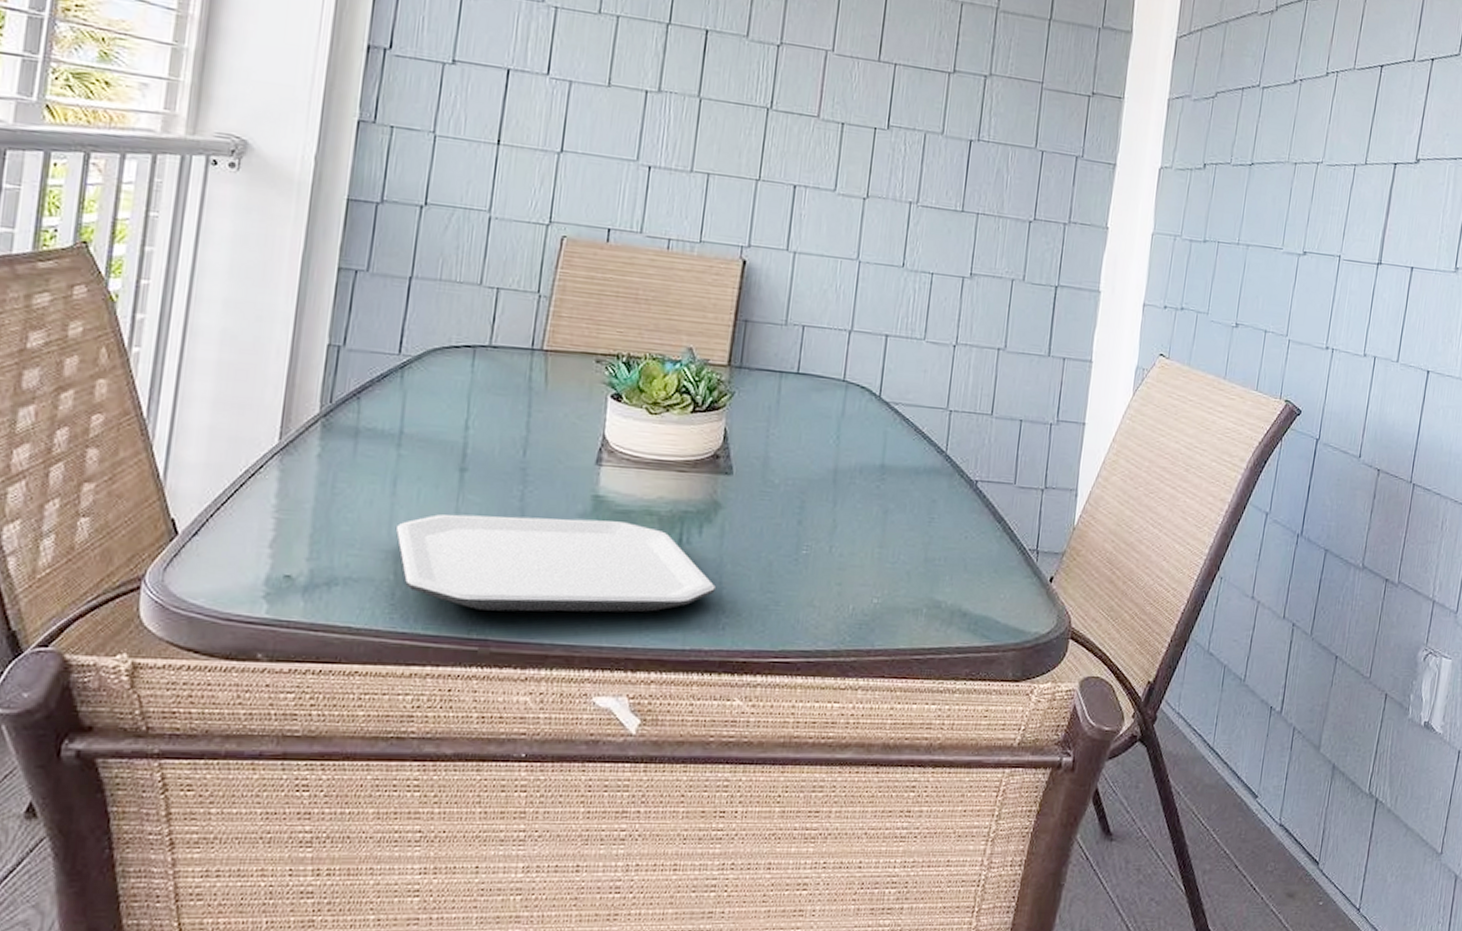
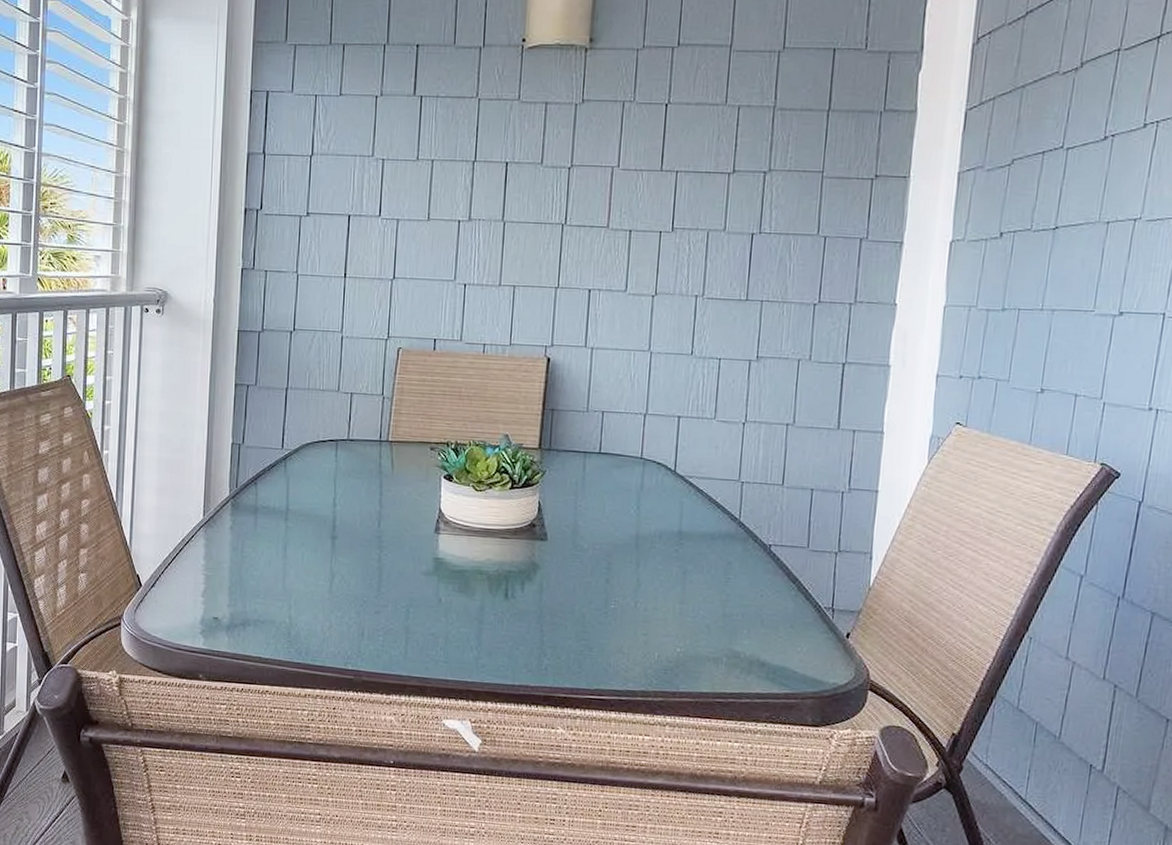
plate: present [395,514,715,613] -> none [288,572,537,653]

